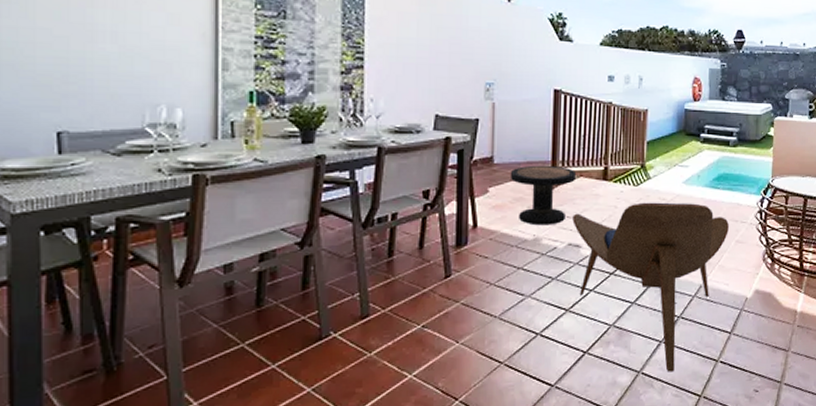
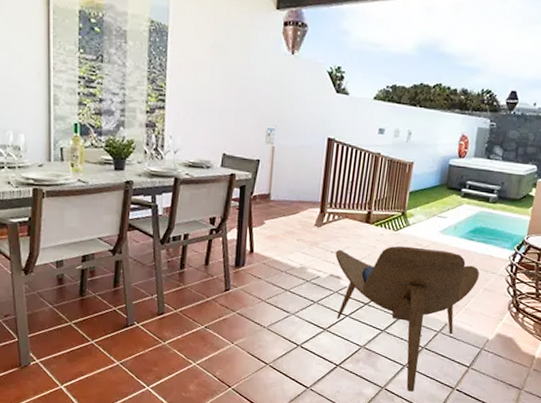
side table: present [510,165,577,226] -> none [283,204,343,258]

